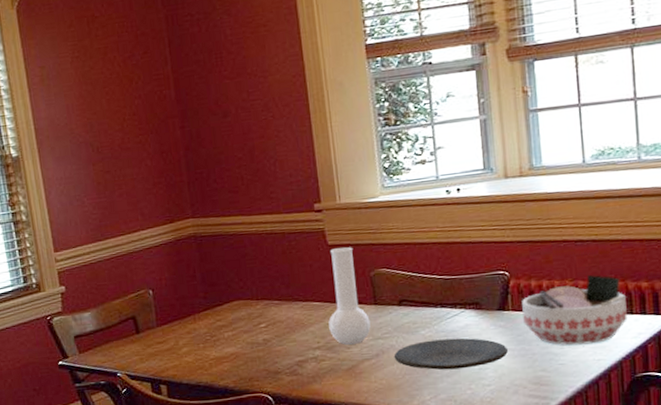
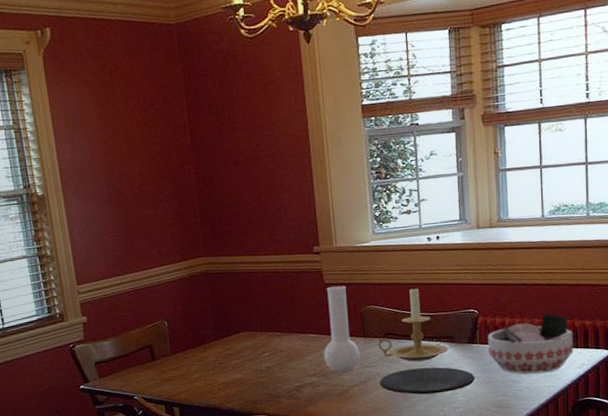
candle holder: none [390,245,475,332] -> present [377,286,449,362]

